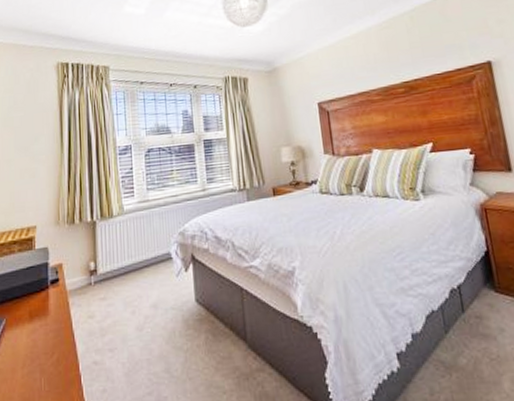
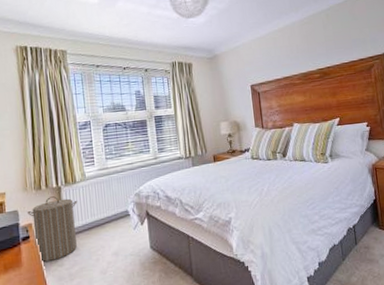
laundry hamper: none [58,232,113,311] -> present [27,196,78,262]

